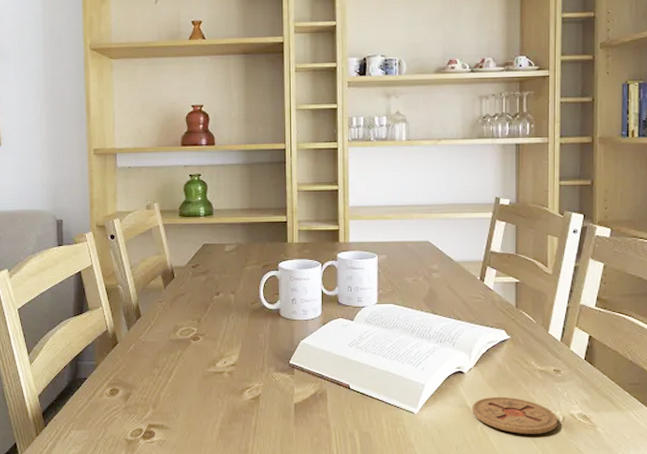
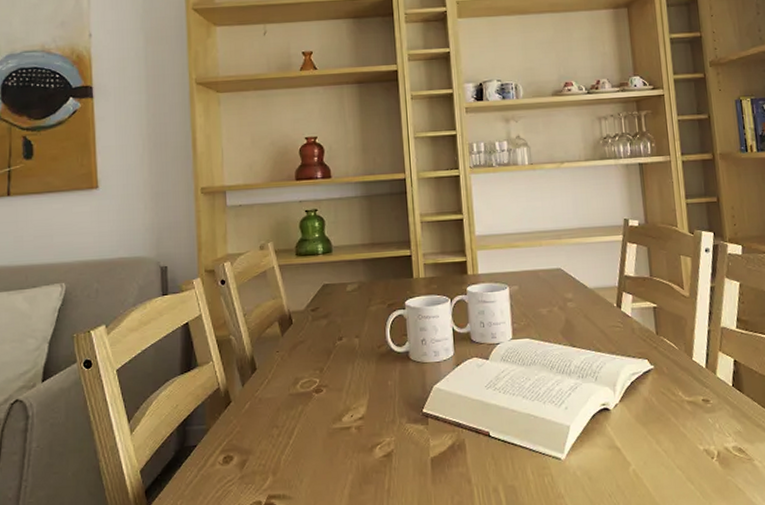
coaster: present [471,396,558,434] -> none [621,433,713,474]

